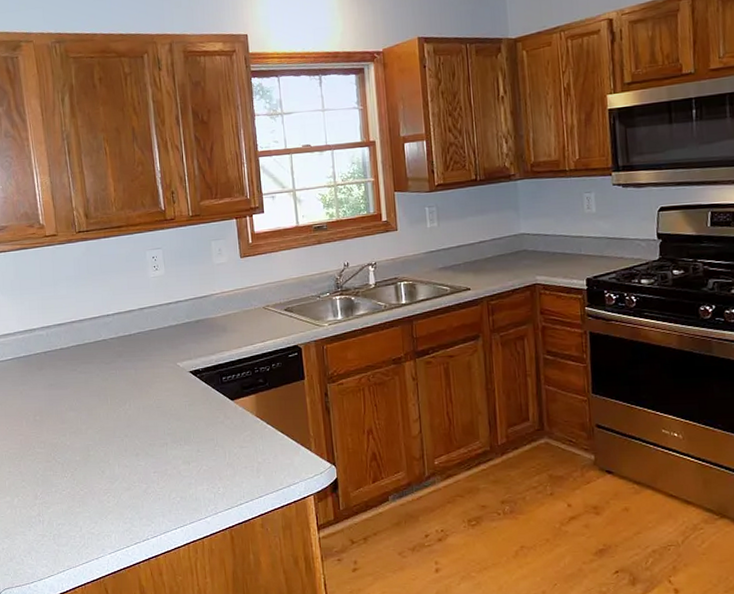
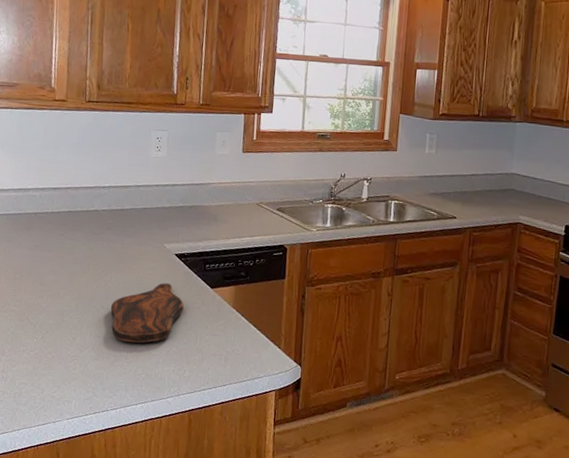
cutting board: none [134,402,207,468] -> present [110,283,184,344]

